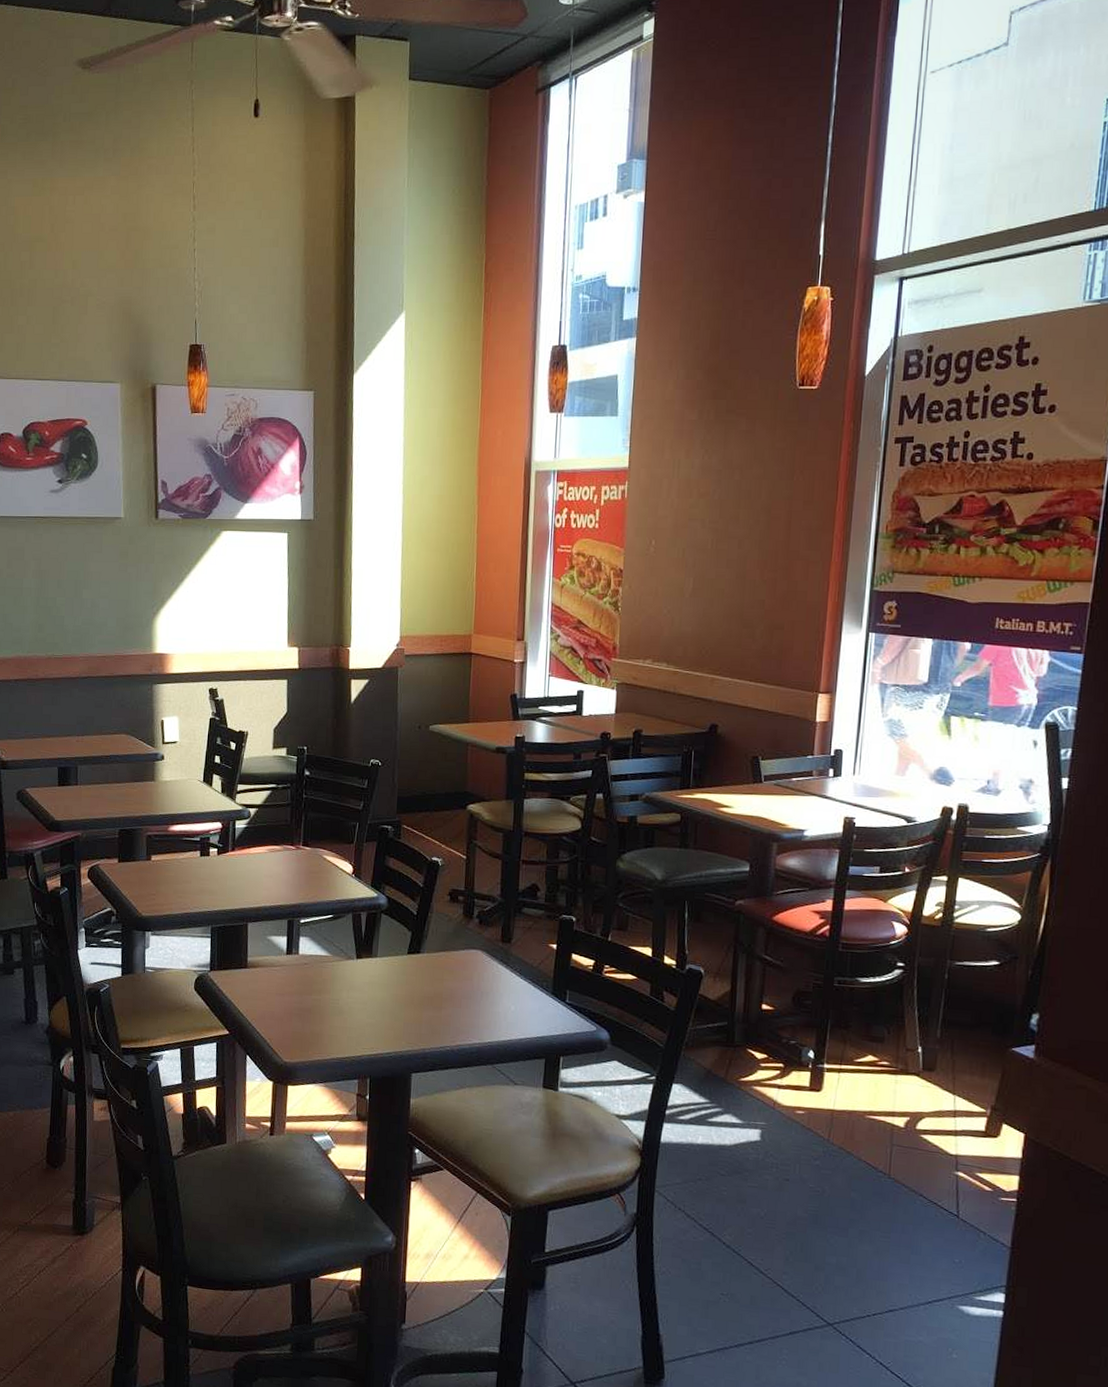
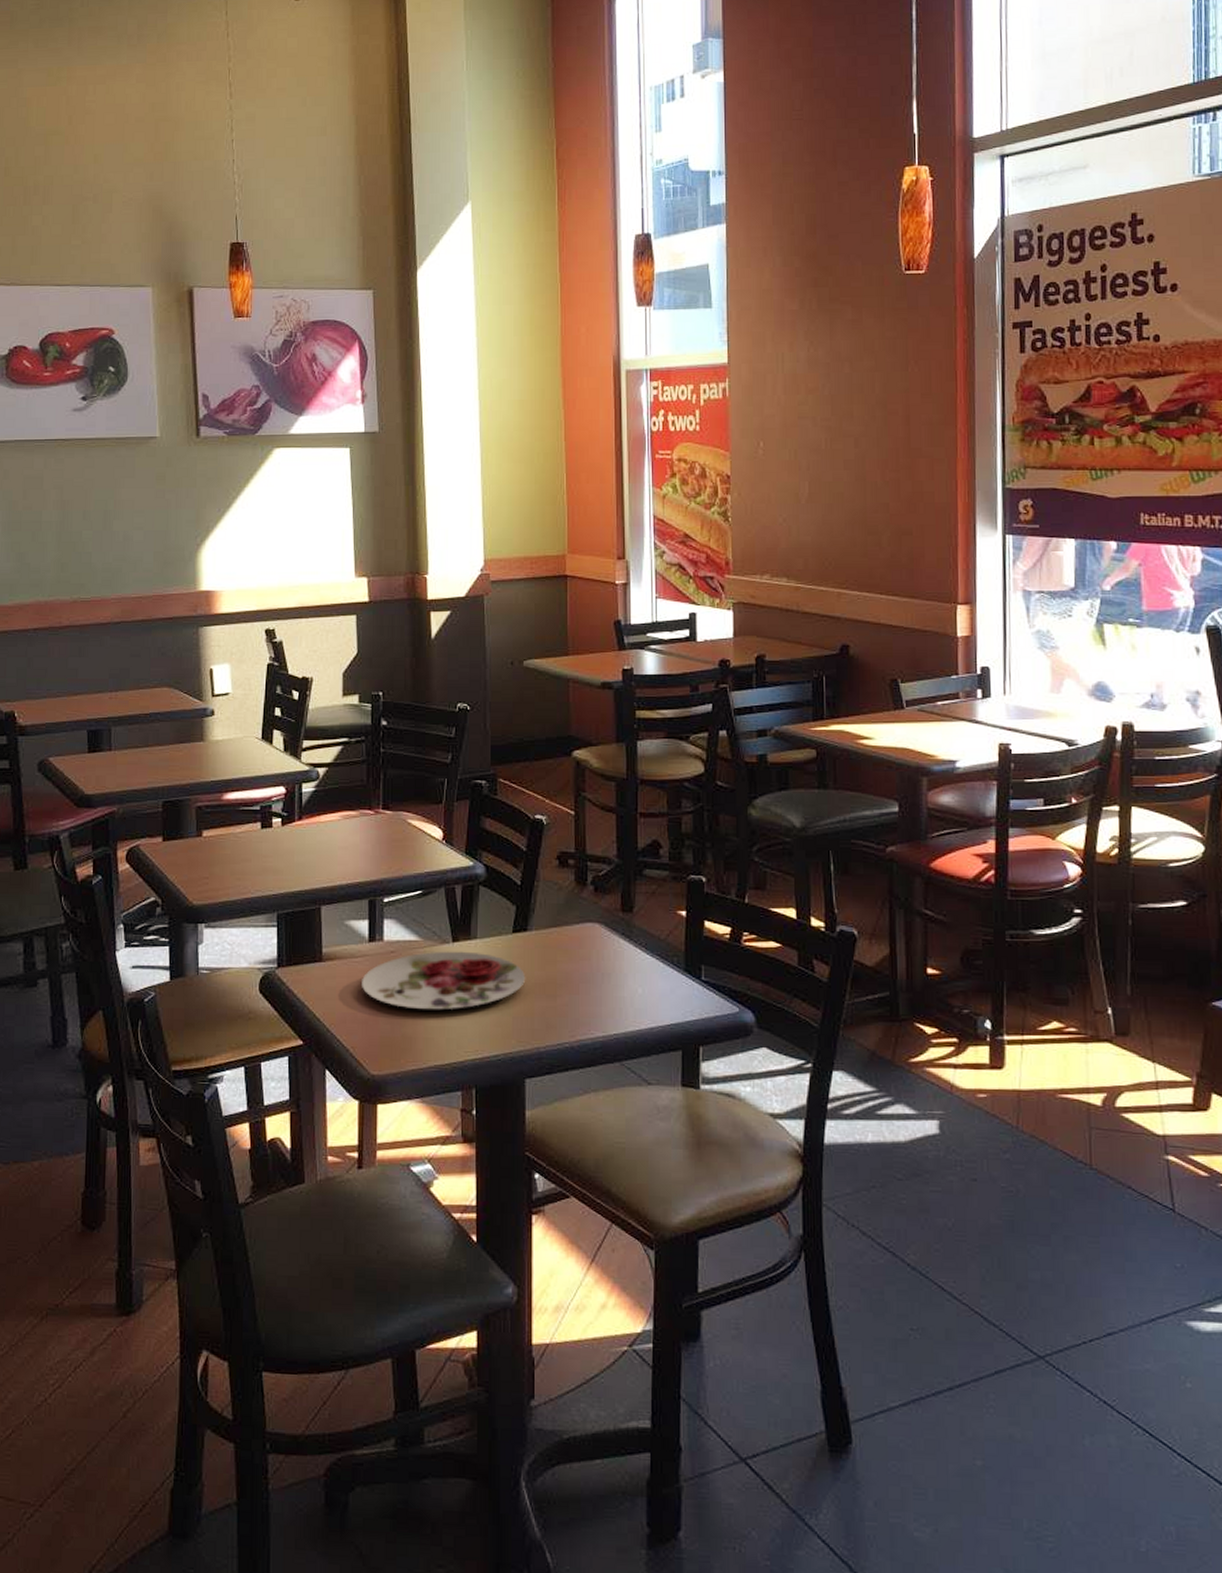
plate: none [279,965,416,1014] -> present [362,951,525,1010]

